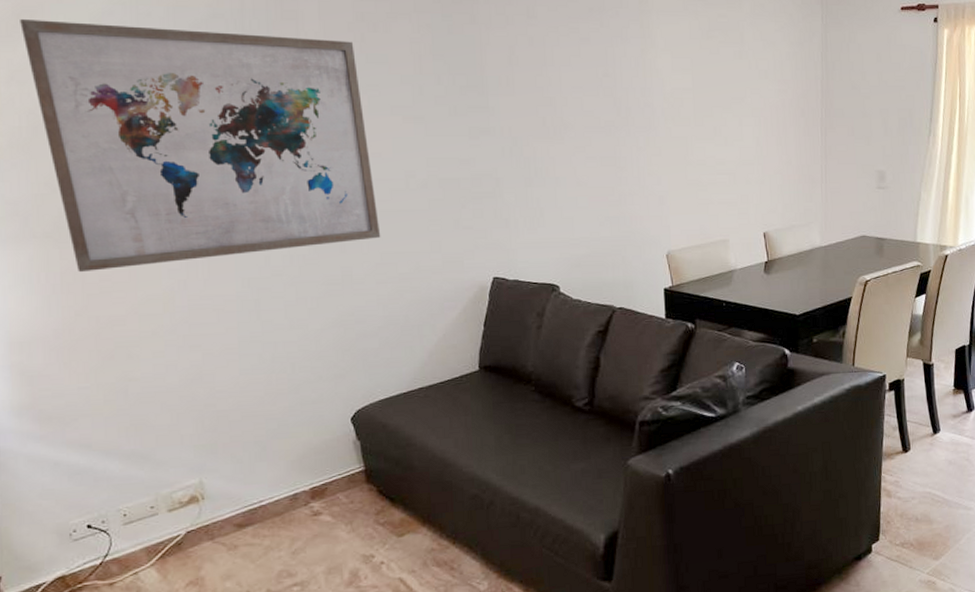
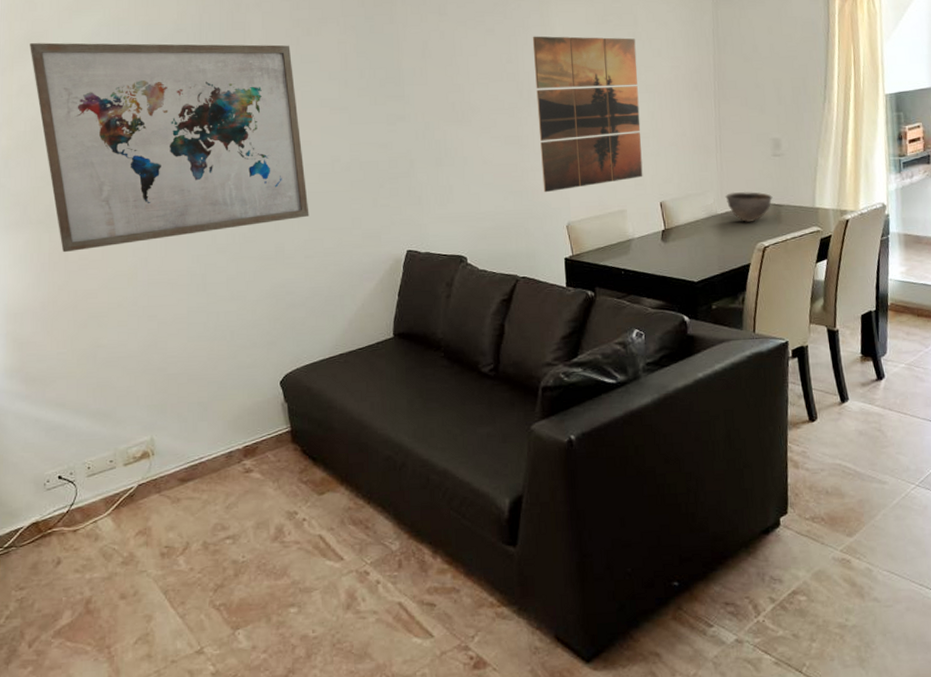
wall art: none [631,48,747,219] -> present [532,36,643,193]
bowl: none [829,224,876,255] -> present [725,191,773,222]

